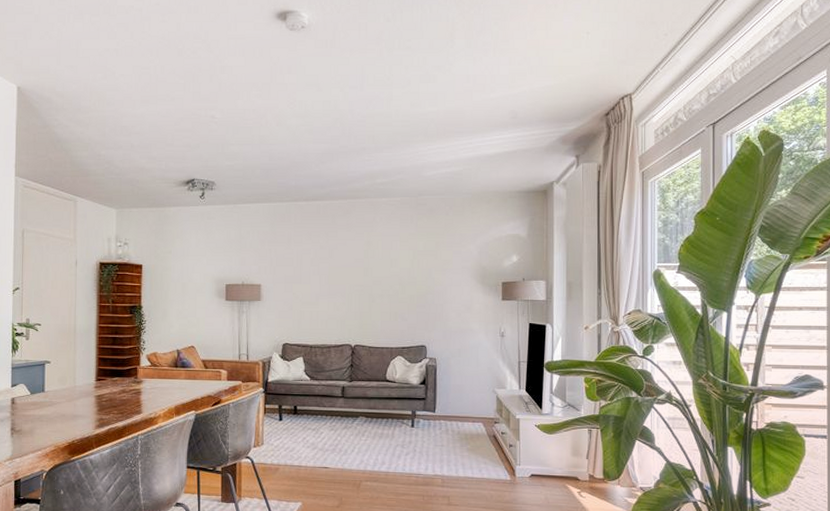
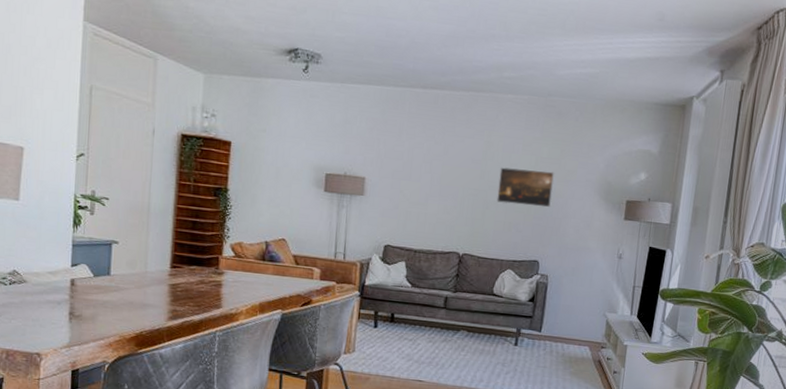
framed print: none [381,262,433,296] -> present [496,167,554,208]

